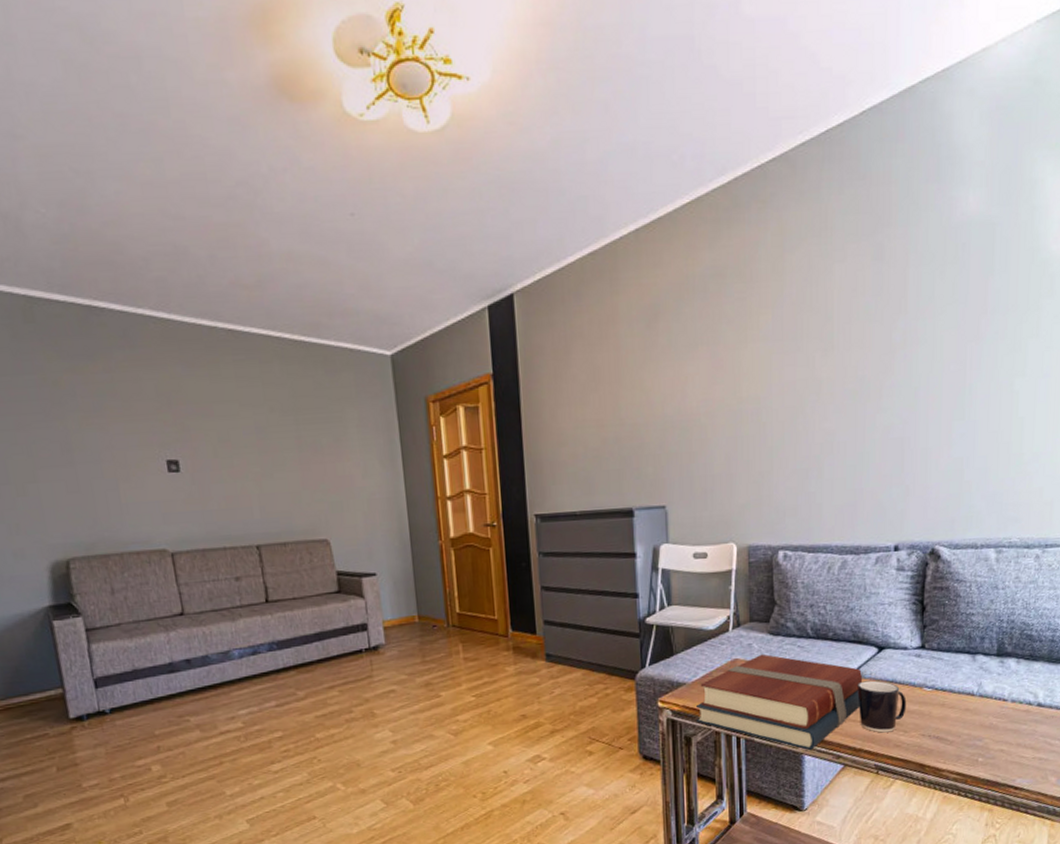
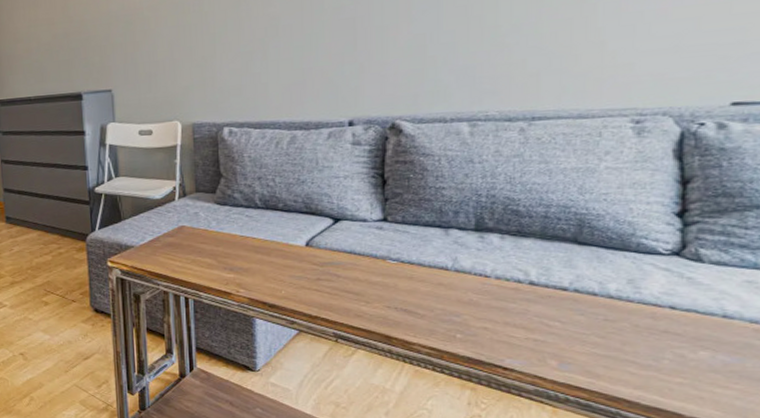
books: present [696,654,863,750] -> none [145,222,318,314]
mug: present [857,680,907,733] -> none [312,250,368,302]

